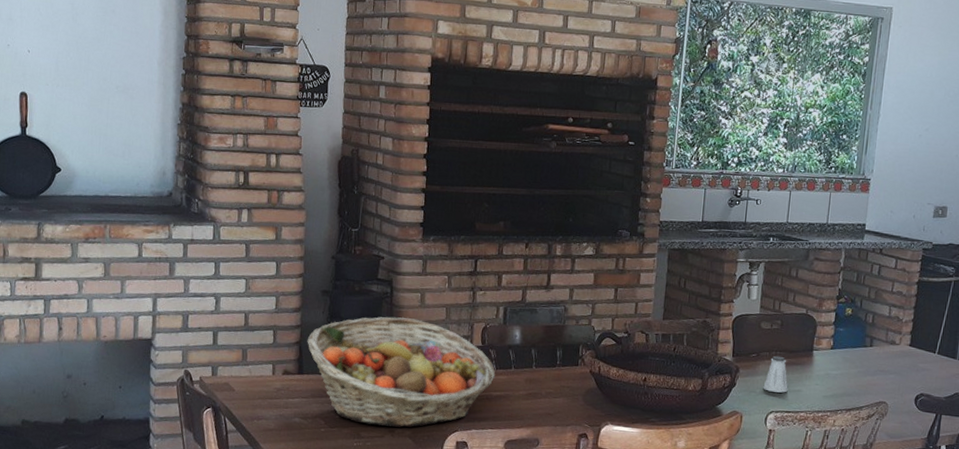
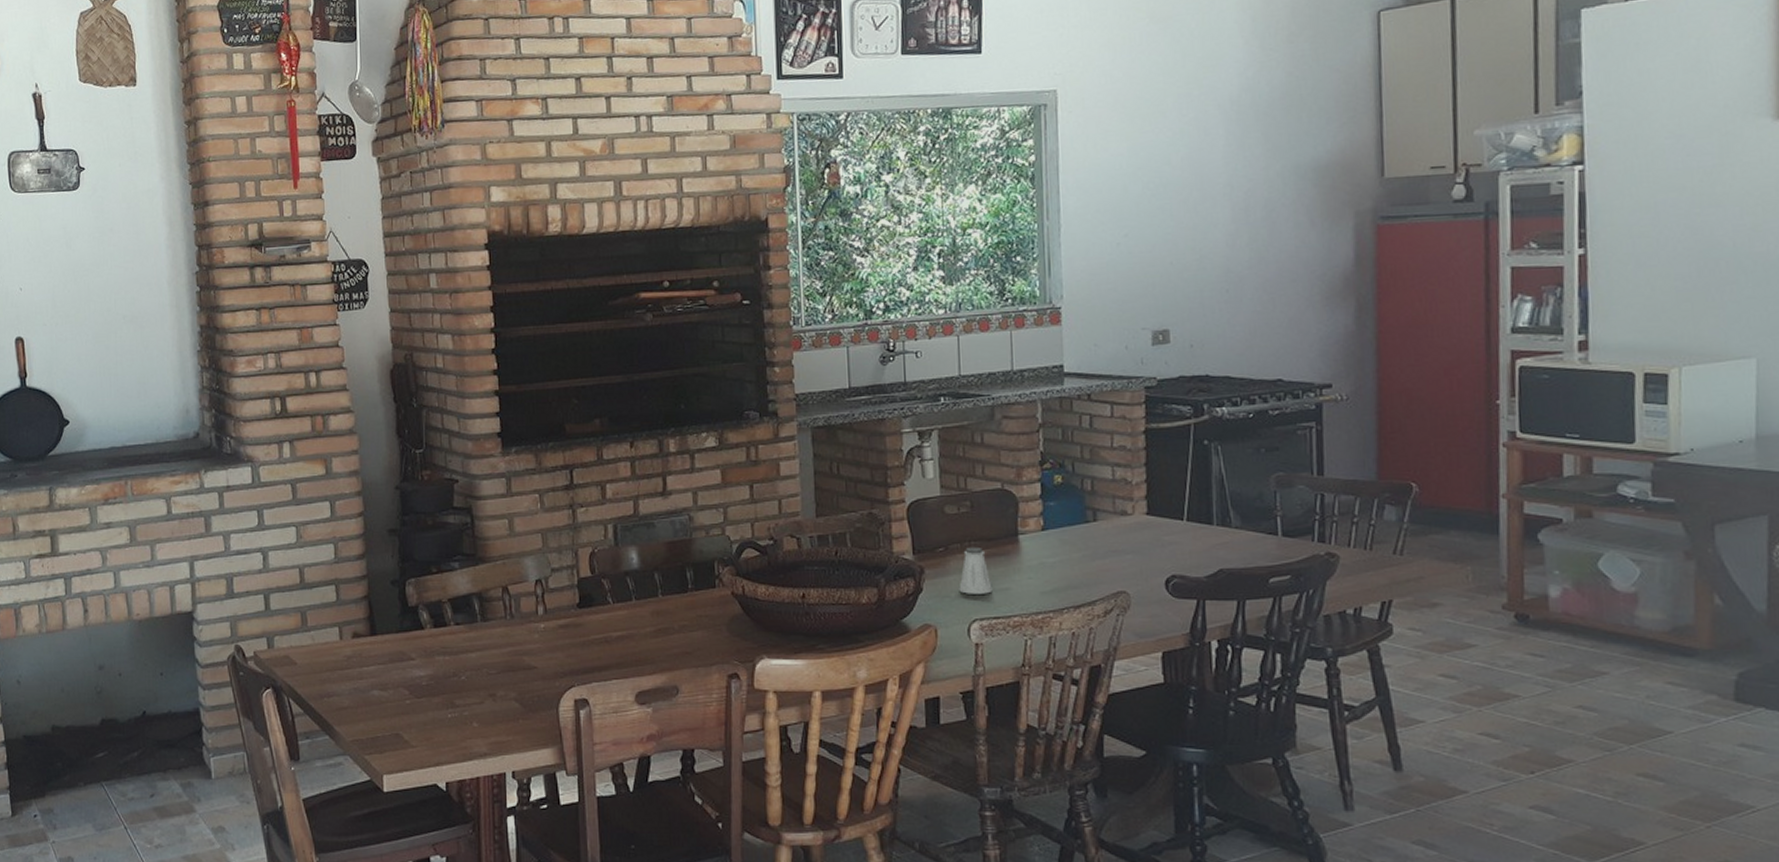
fruit basket: present [307,316,496,427] -> none [377,551,613,689]

